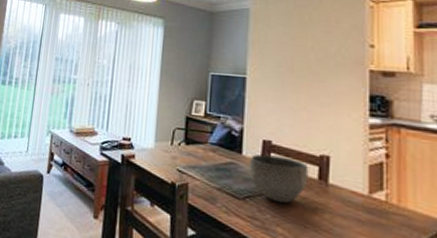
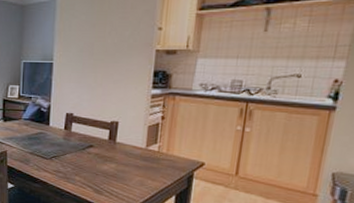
bowl: present [249,154,309,204] -> none [55,124,102,160]

